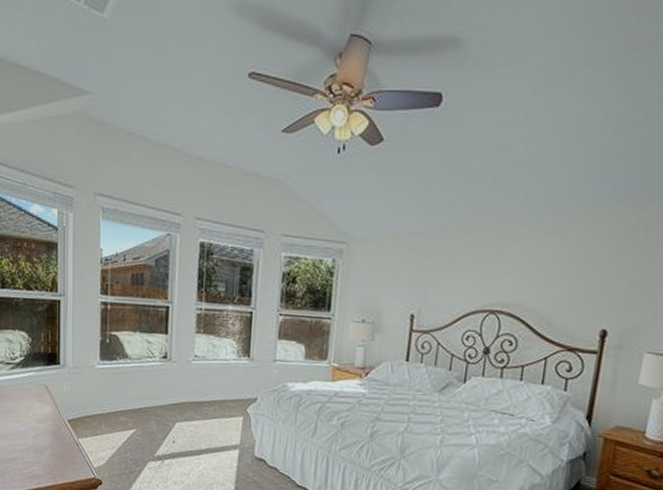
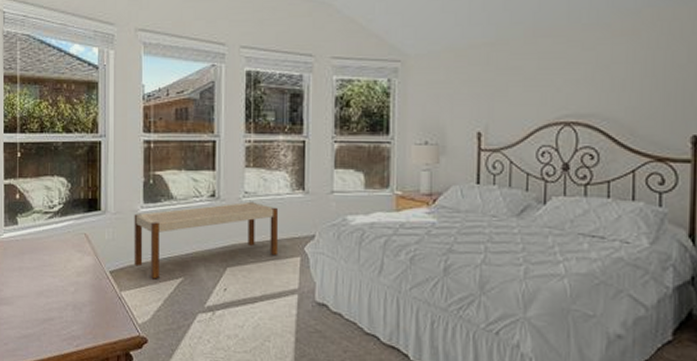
bench: none [90,364,225,430] -> present [134,201,279,279]

